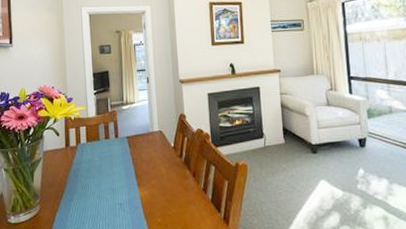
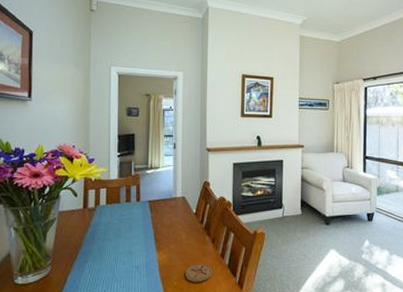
coaster: none [168,198,196,219] -> present [185,263,212,283]

